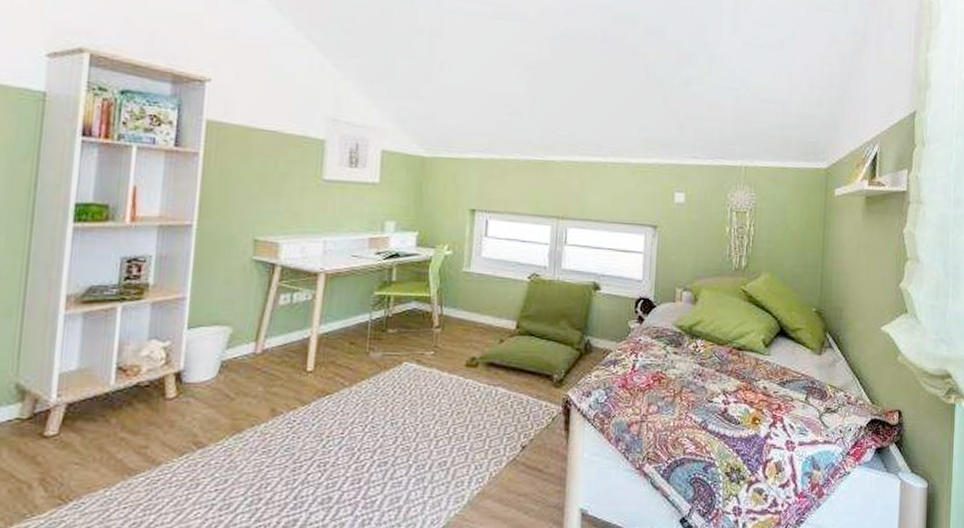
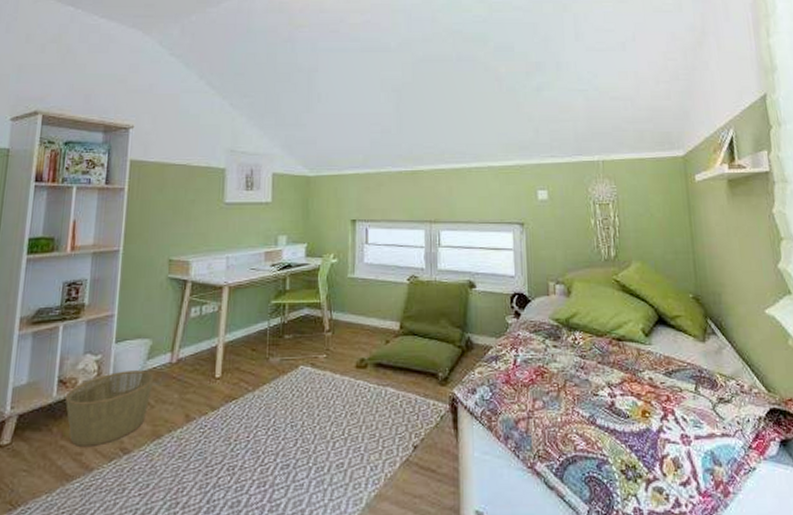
basket: none [125,360,235,439] -> present [65,370,154,446]

